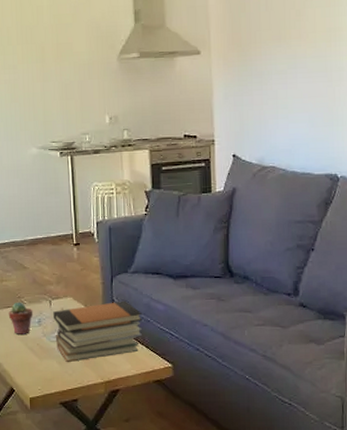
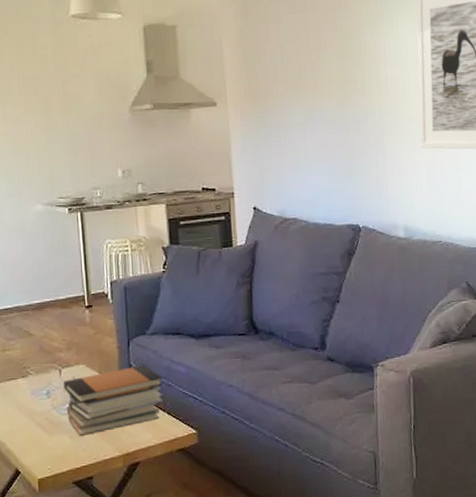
potted succulent: present [8,302,33,336] -> none [12,372,41,410]

